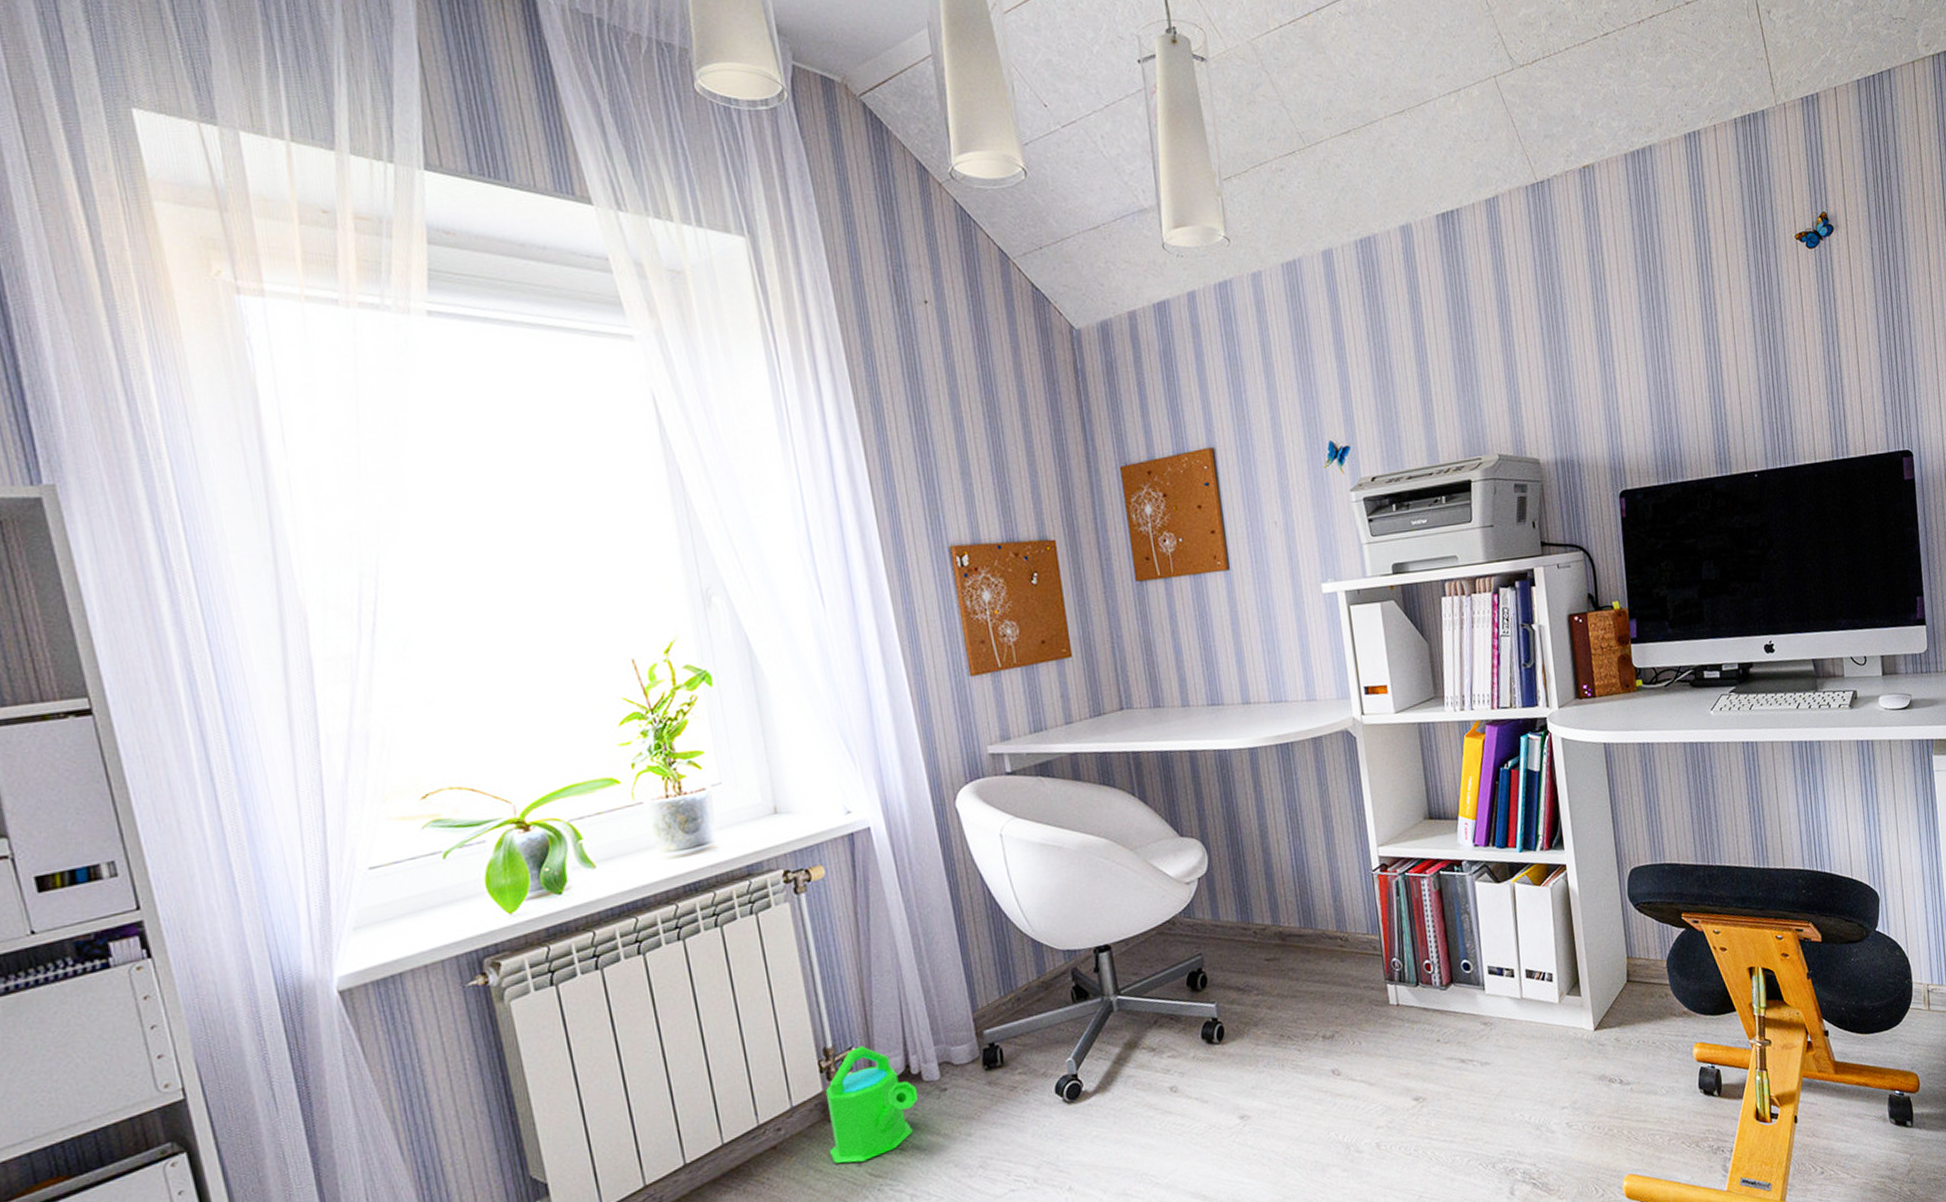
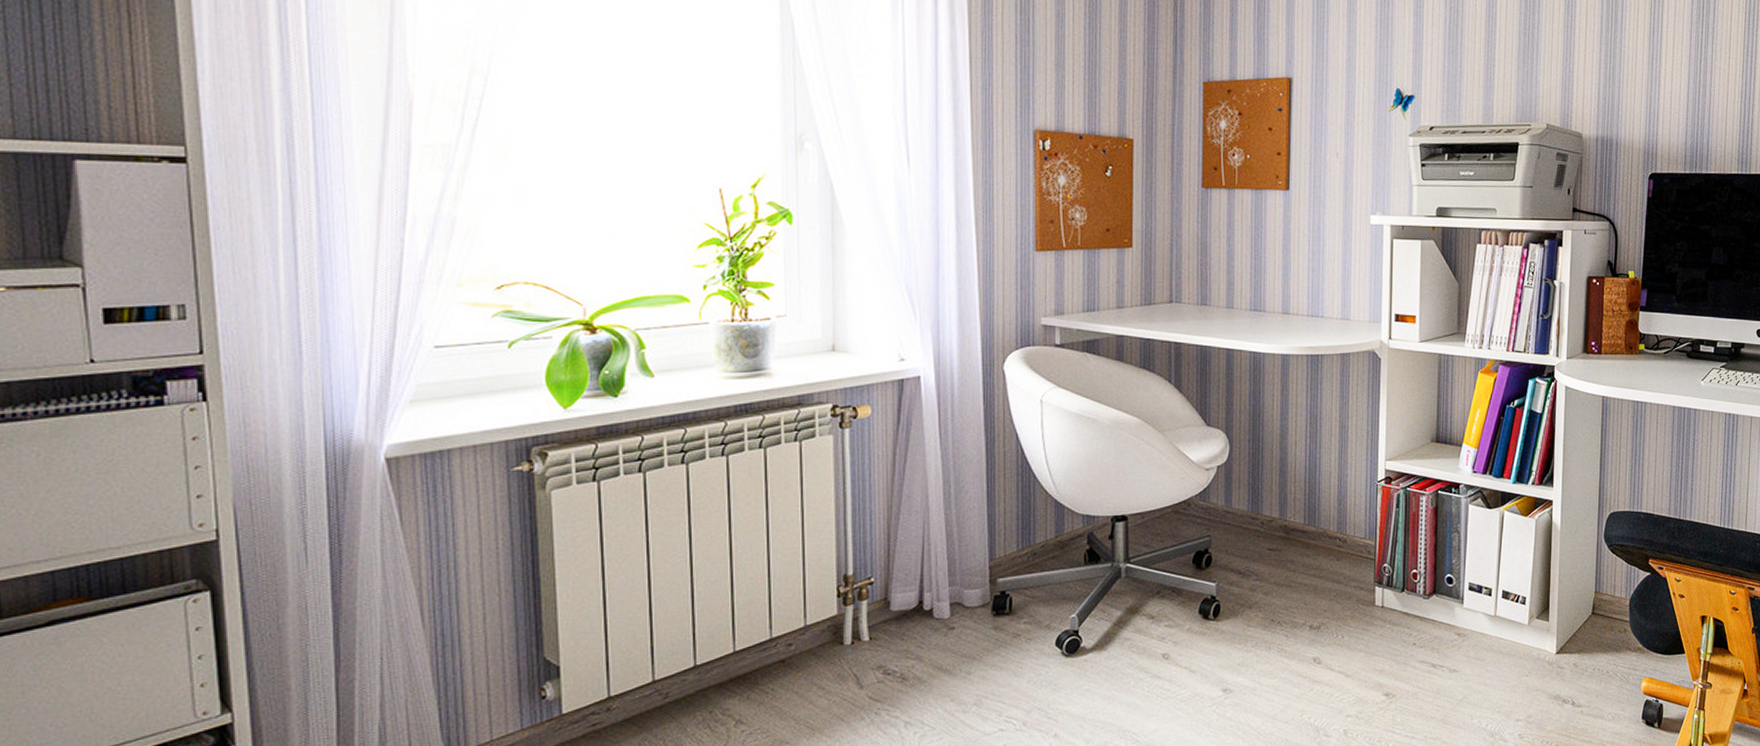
watering can: present [825,1046,919,1164] -> none [835,577,927,685]

